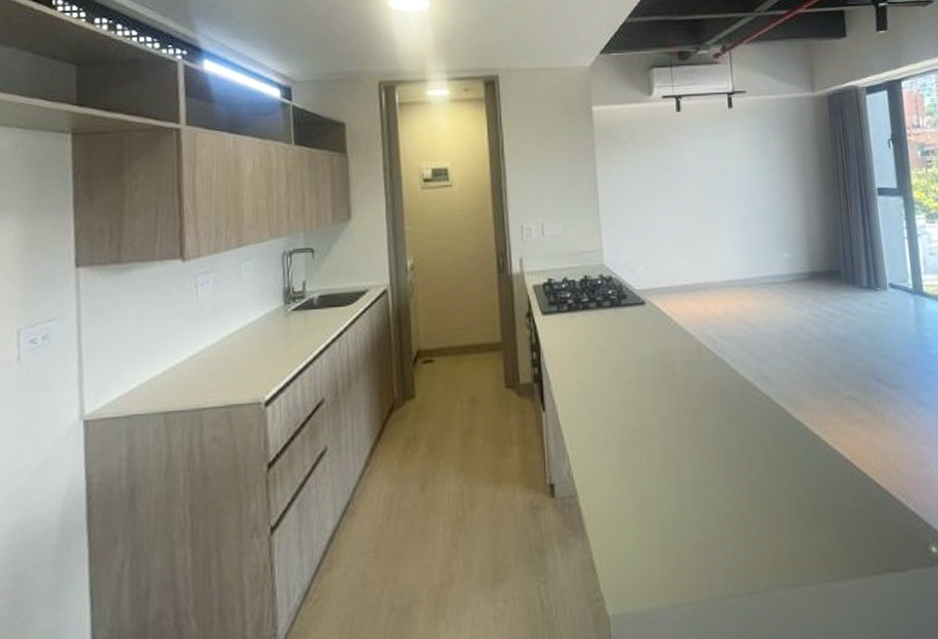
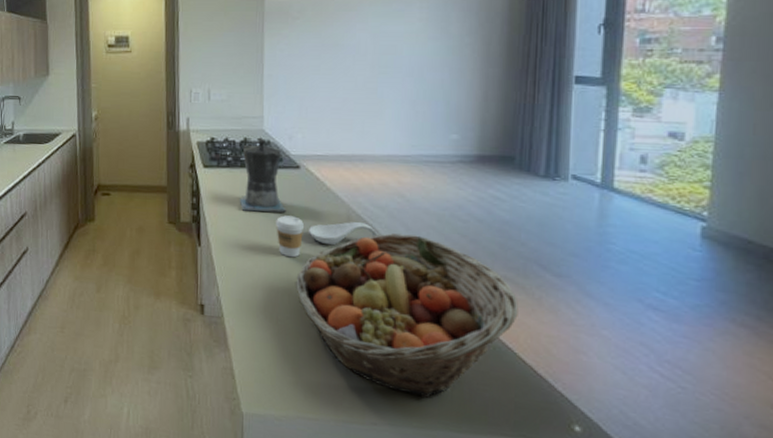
coffee maker: none [584,275,635,361] -> present [239,138,286,213]
coffee cup: none [626,360,656,409] -> present [276,215,304,258]
fruit basket: none [653,364,867,550] -> present [296,233,518,399]
spoon rest: none [659,356,730,388] -> present [308,221,378,246]

